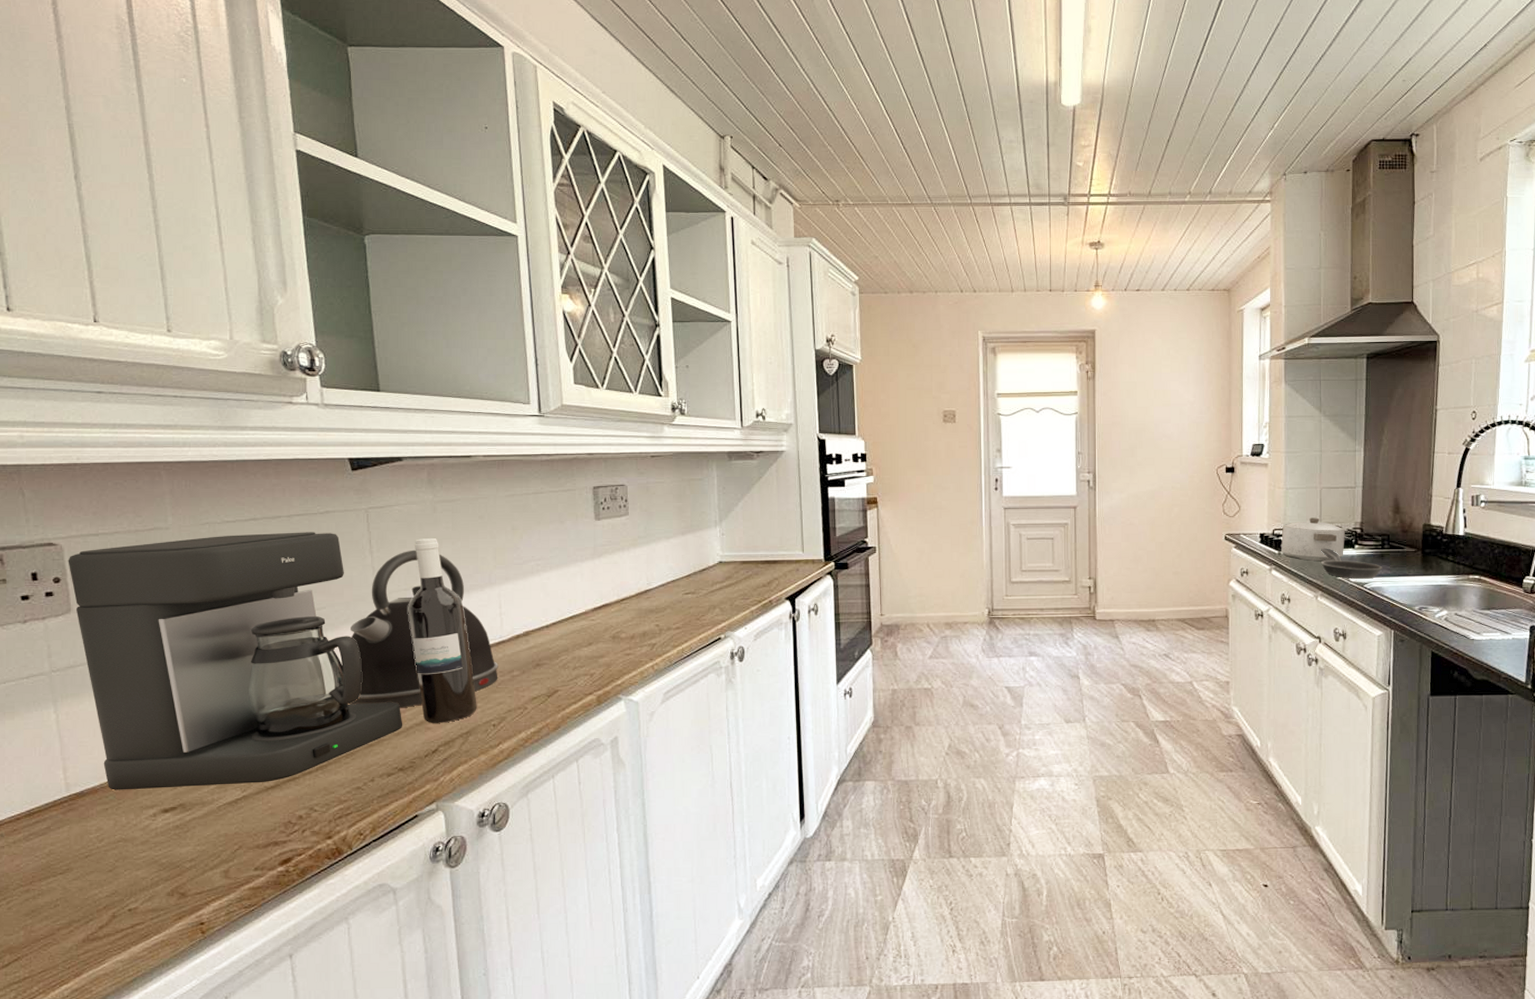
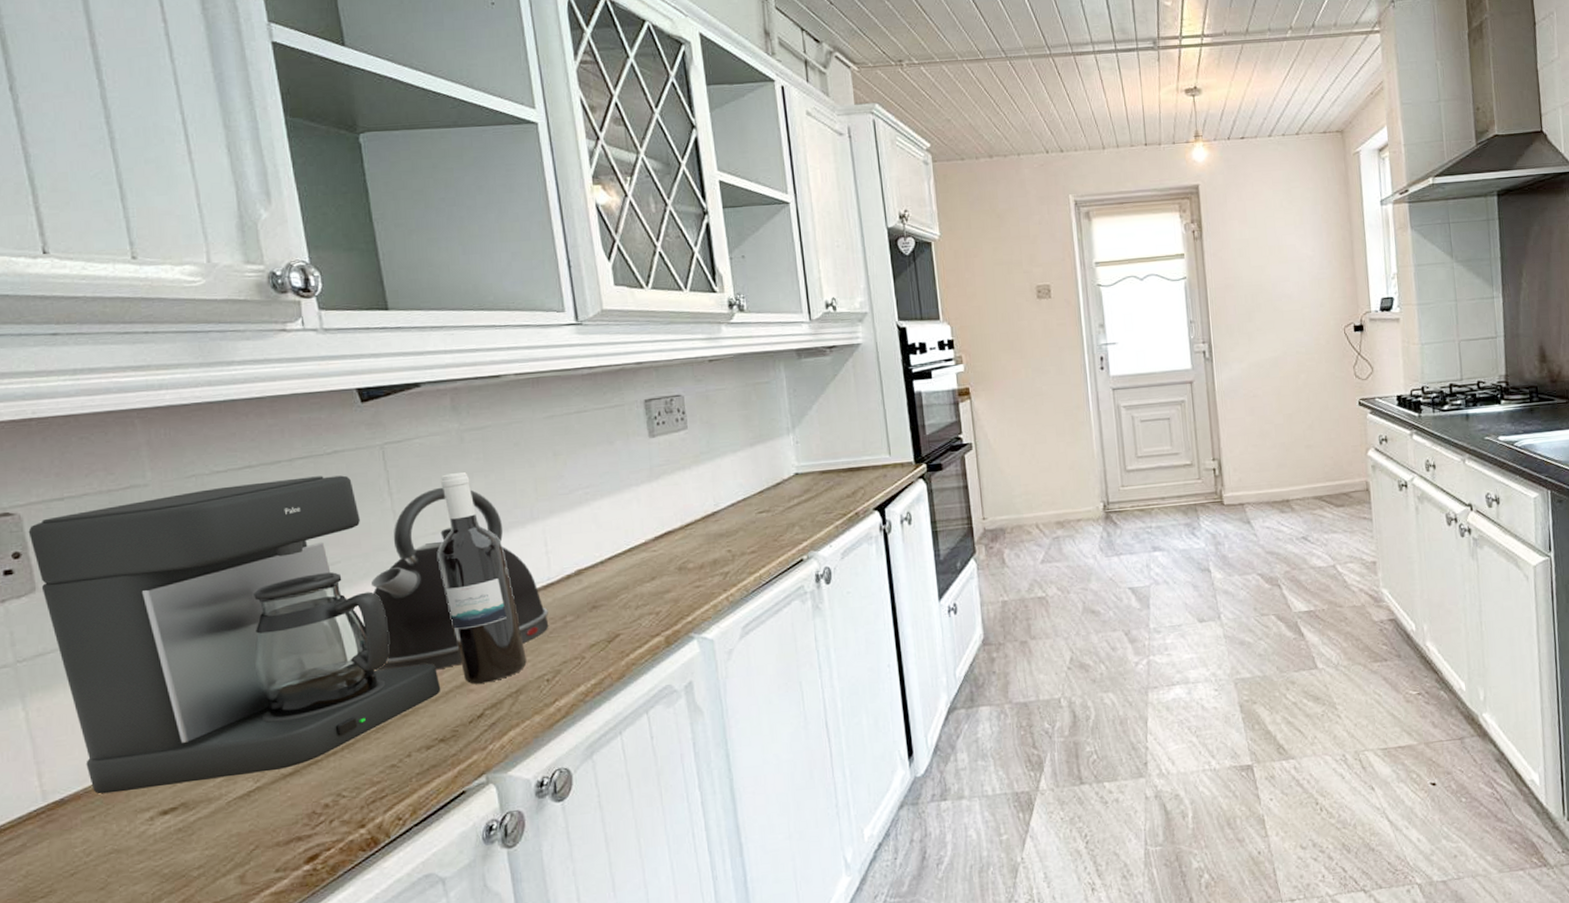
cooking pot: present [1281,517,1346,562] -> none [1420,373,1490,422]
frying pan: present [1320,548,1383,579] -> none [1463,406,1533,437]

